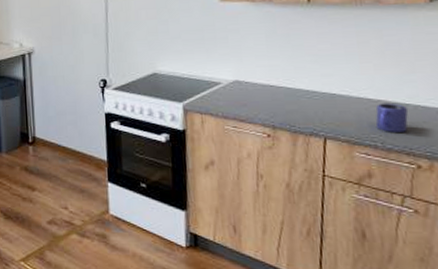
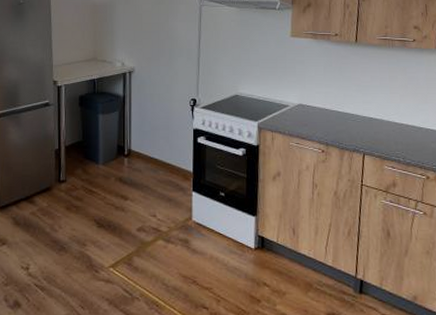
mug: present [375,102,409,132] -> none [399,126,422,150]

